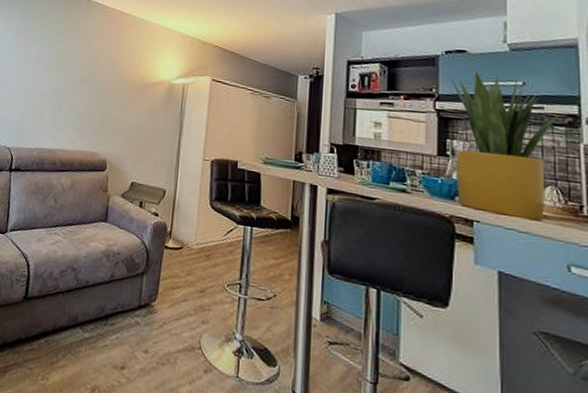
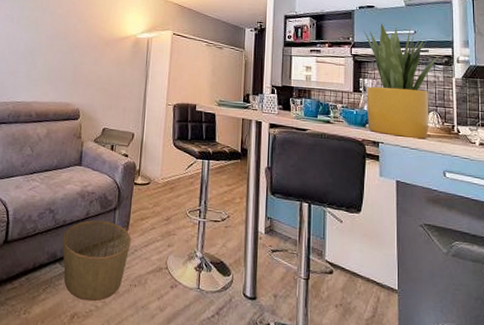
basket: none [84,283,160,376] -> present [62,220,131,302]

